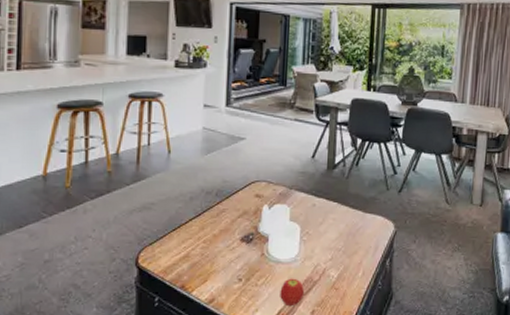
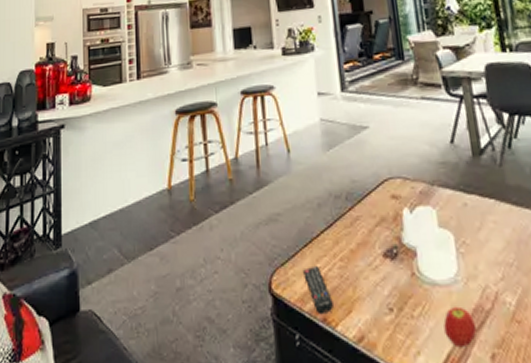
remote control: none [169,245,192,283] -> present [303,265,333,315]

